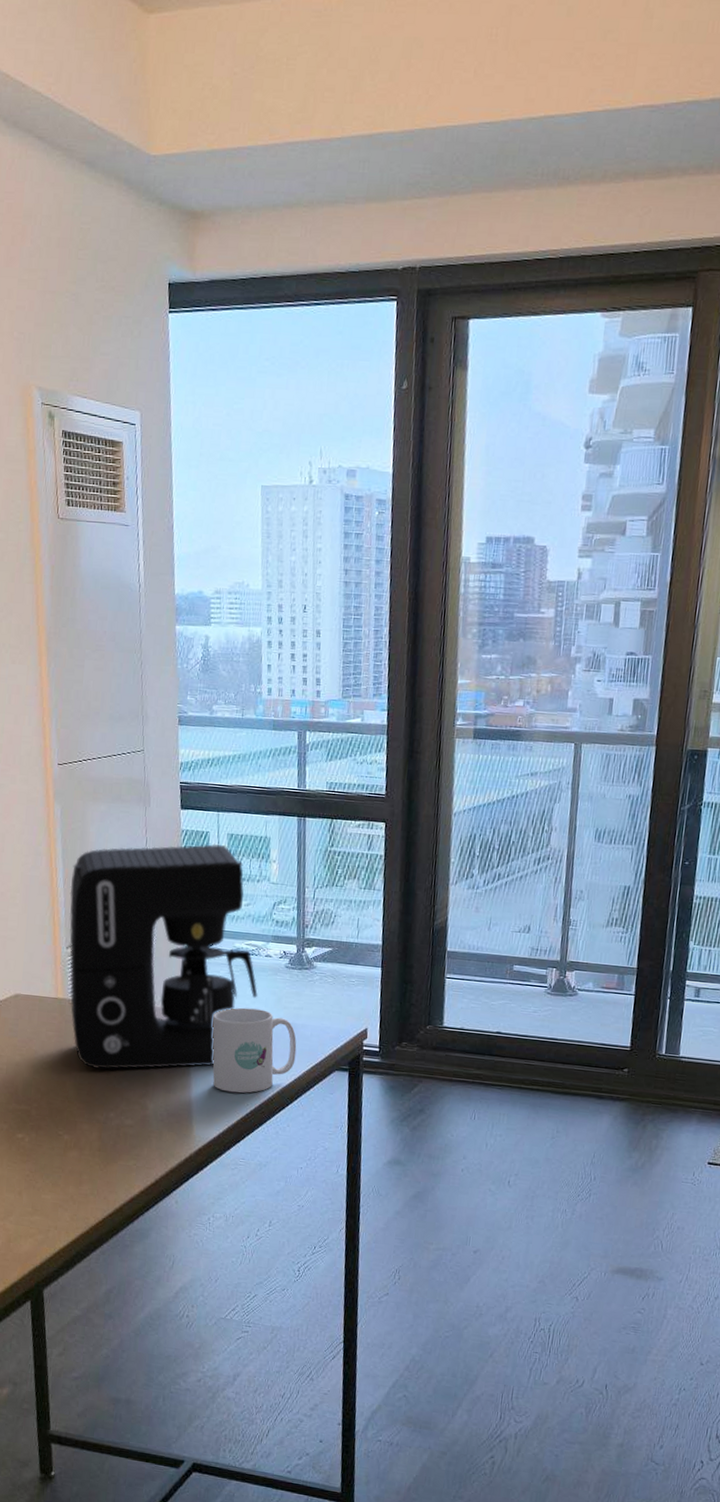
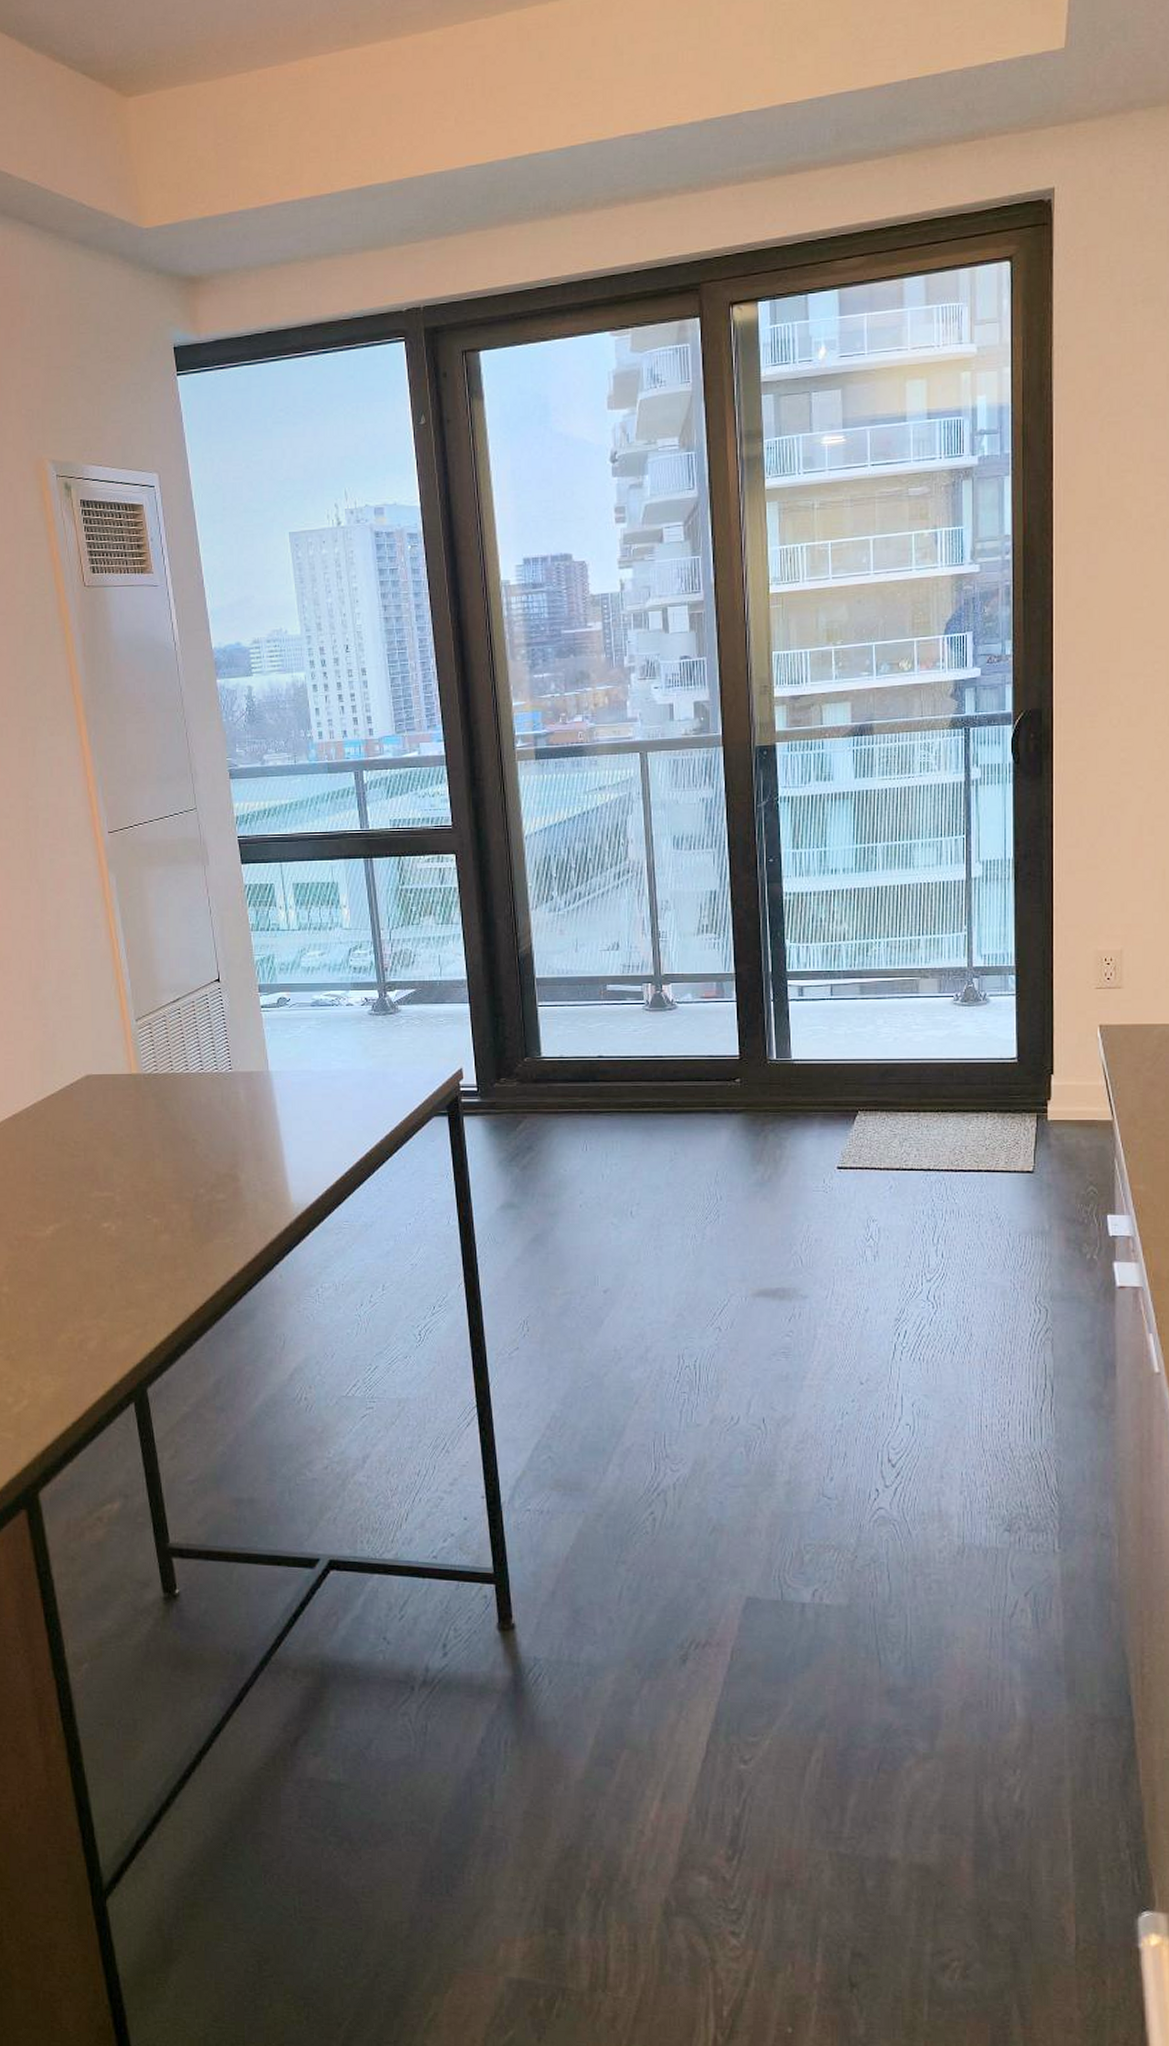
coffee maker: present [69,843,258,1070] -> none [133,895,343,1145]
mug: present [212,1007,297,1093] -> none [297,1061,390,1152]

